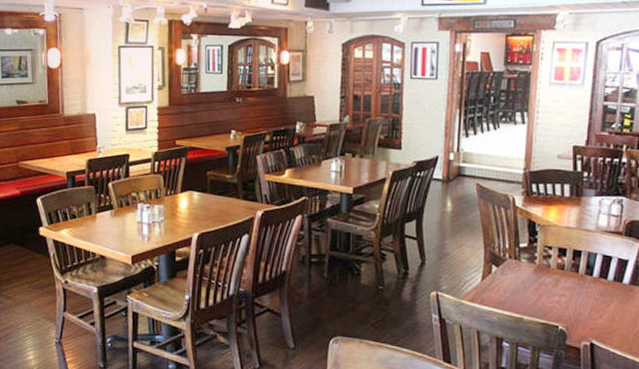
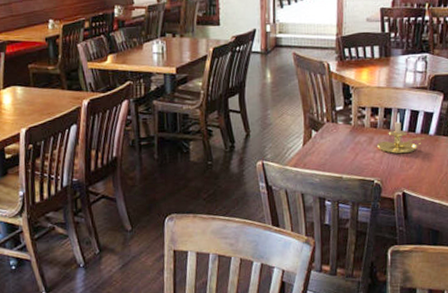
candle holder: none [563,256,617,301] -> present [376,112,424,154]

